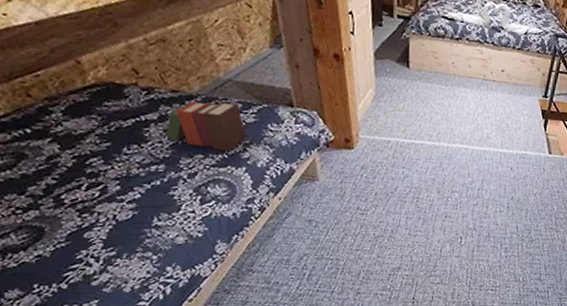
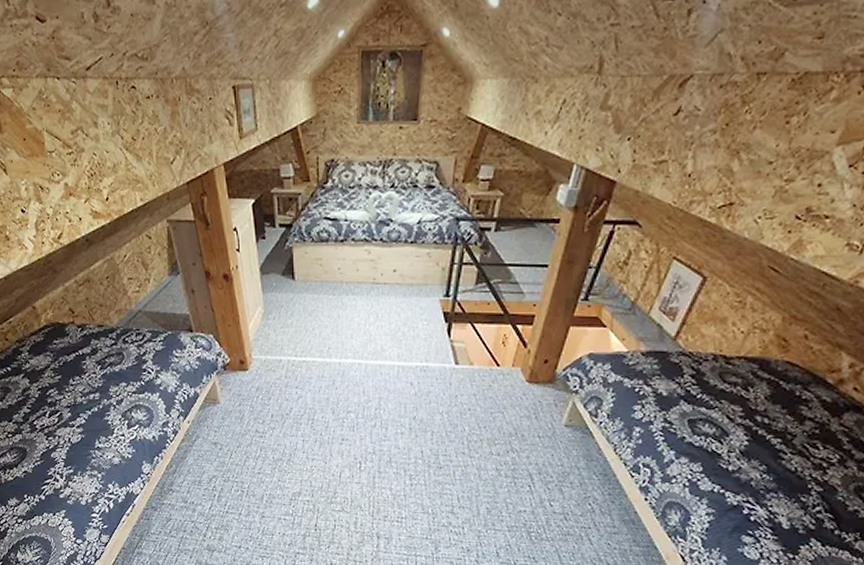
books: present [166,100,246,151] -> none [97,332,157,378]

